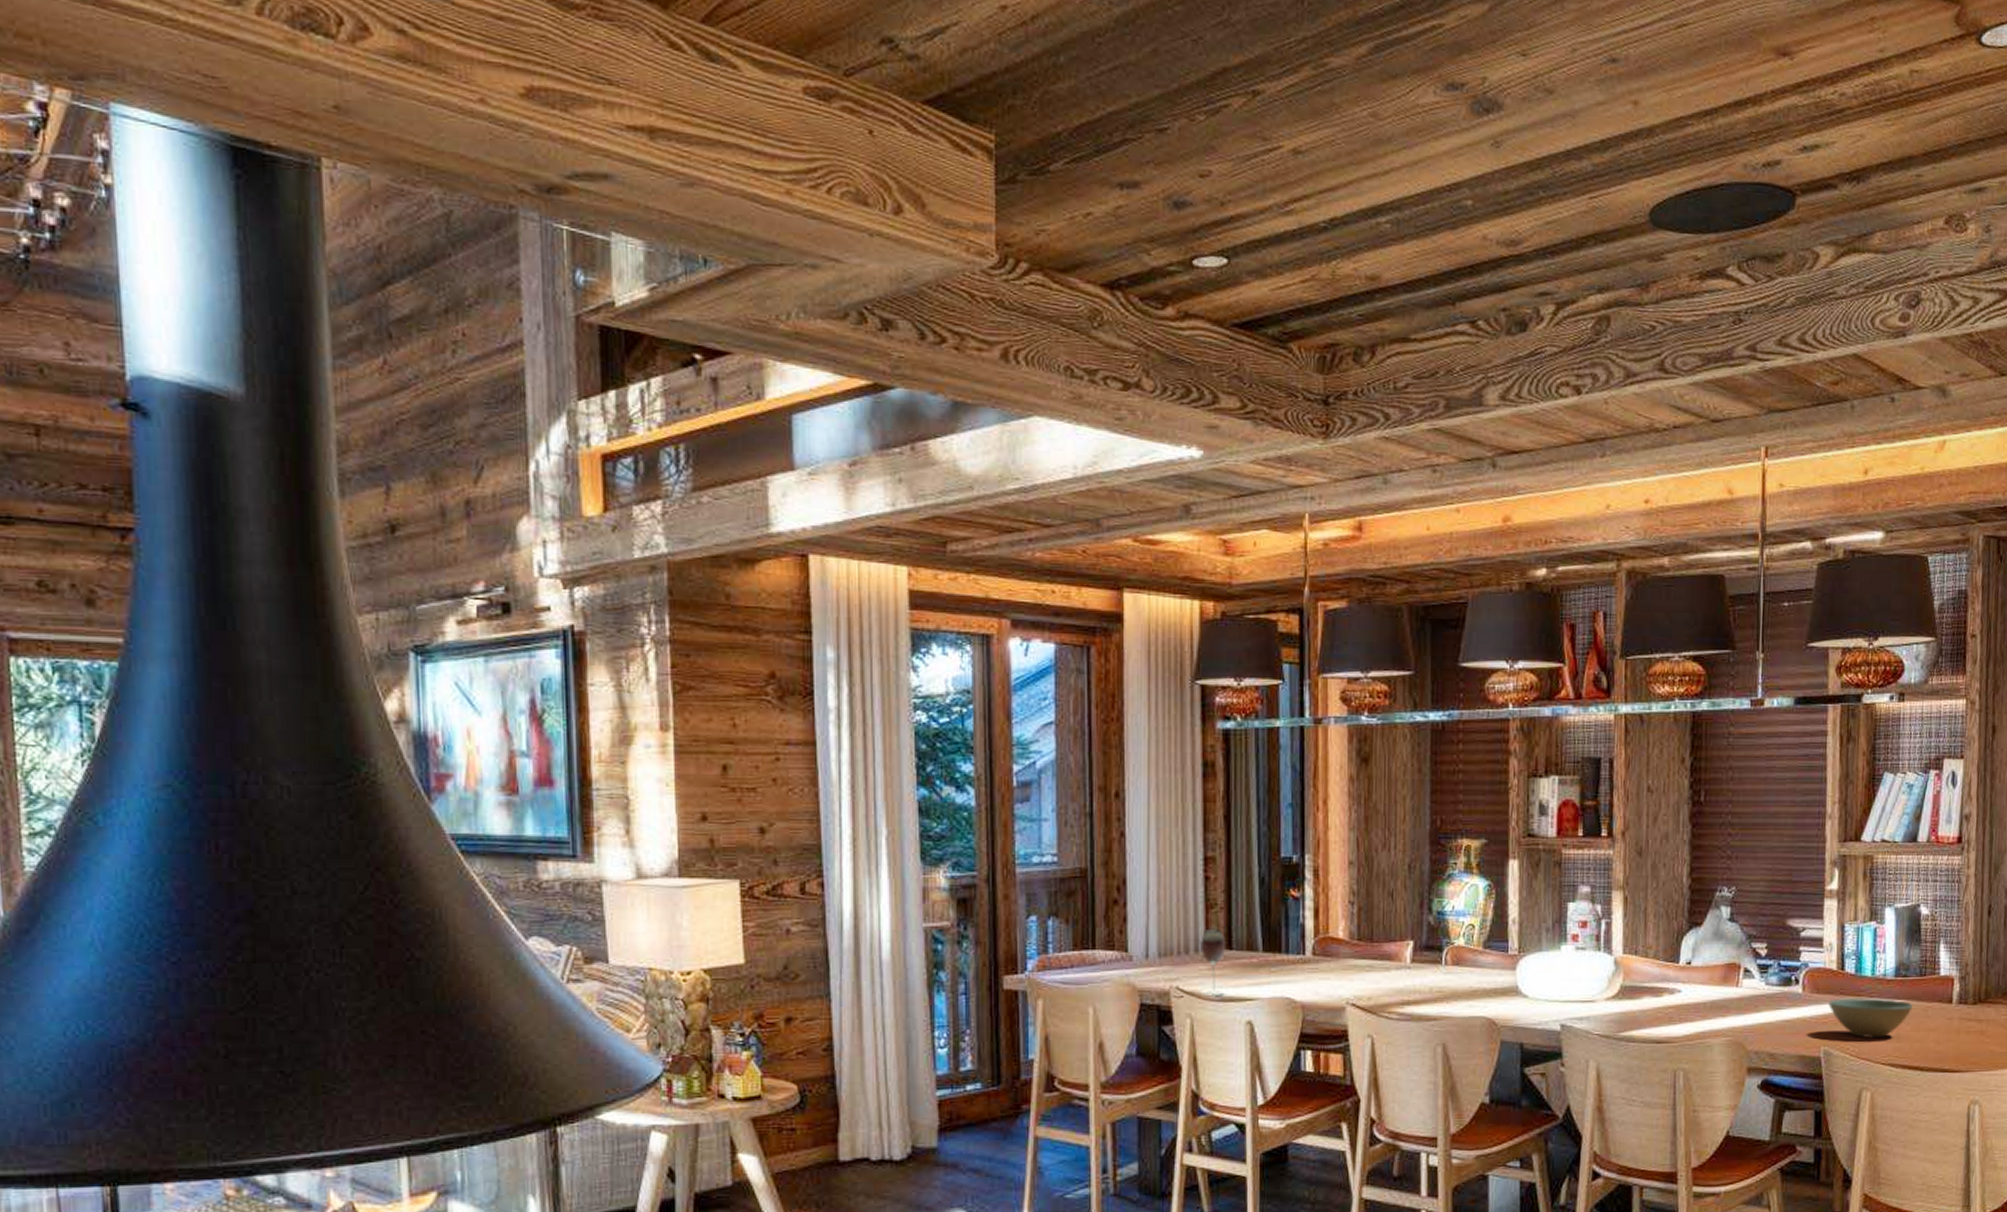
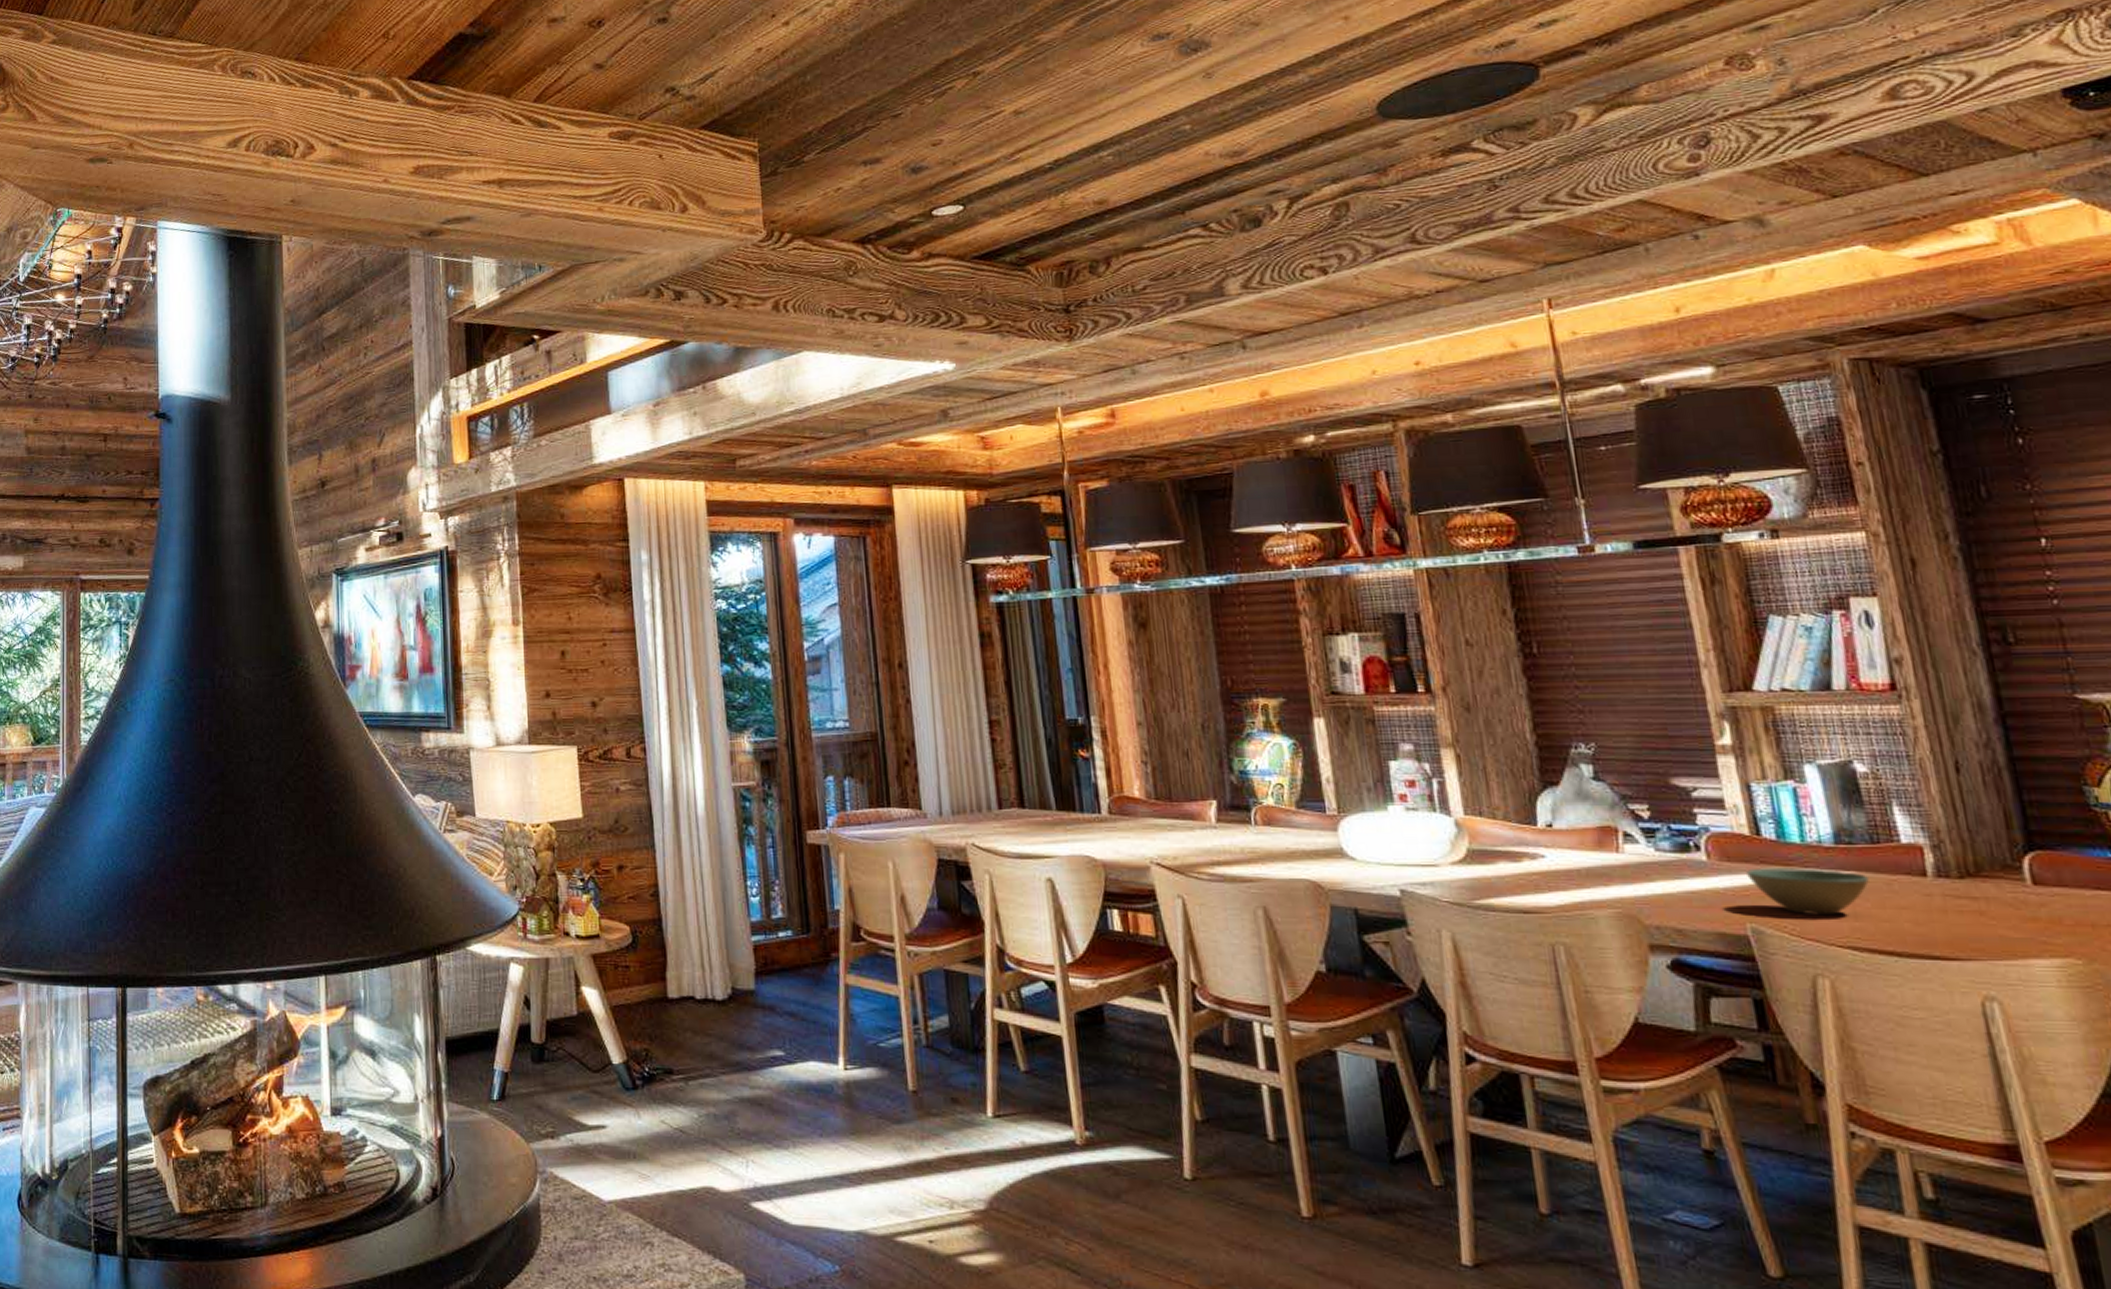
wineglass: present [1199,930,1226,996] -> none [991,789,1021,852]

